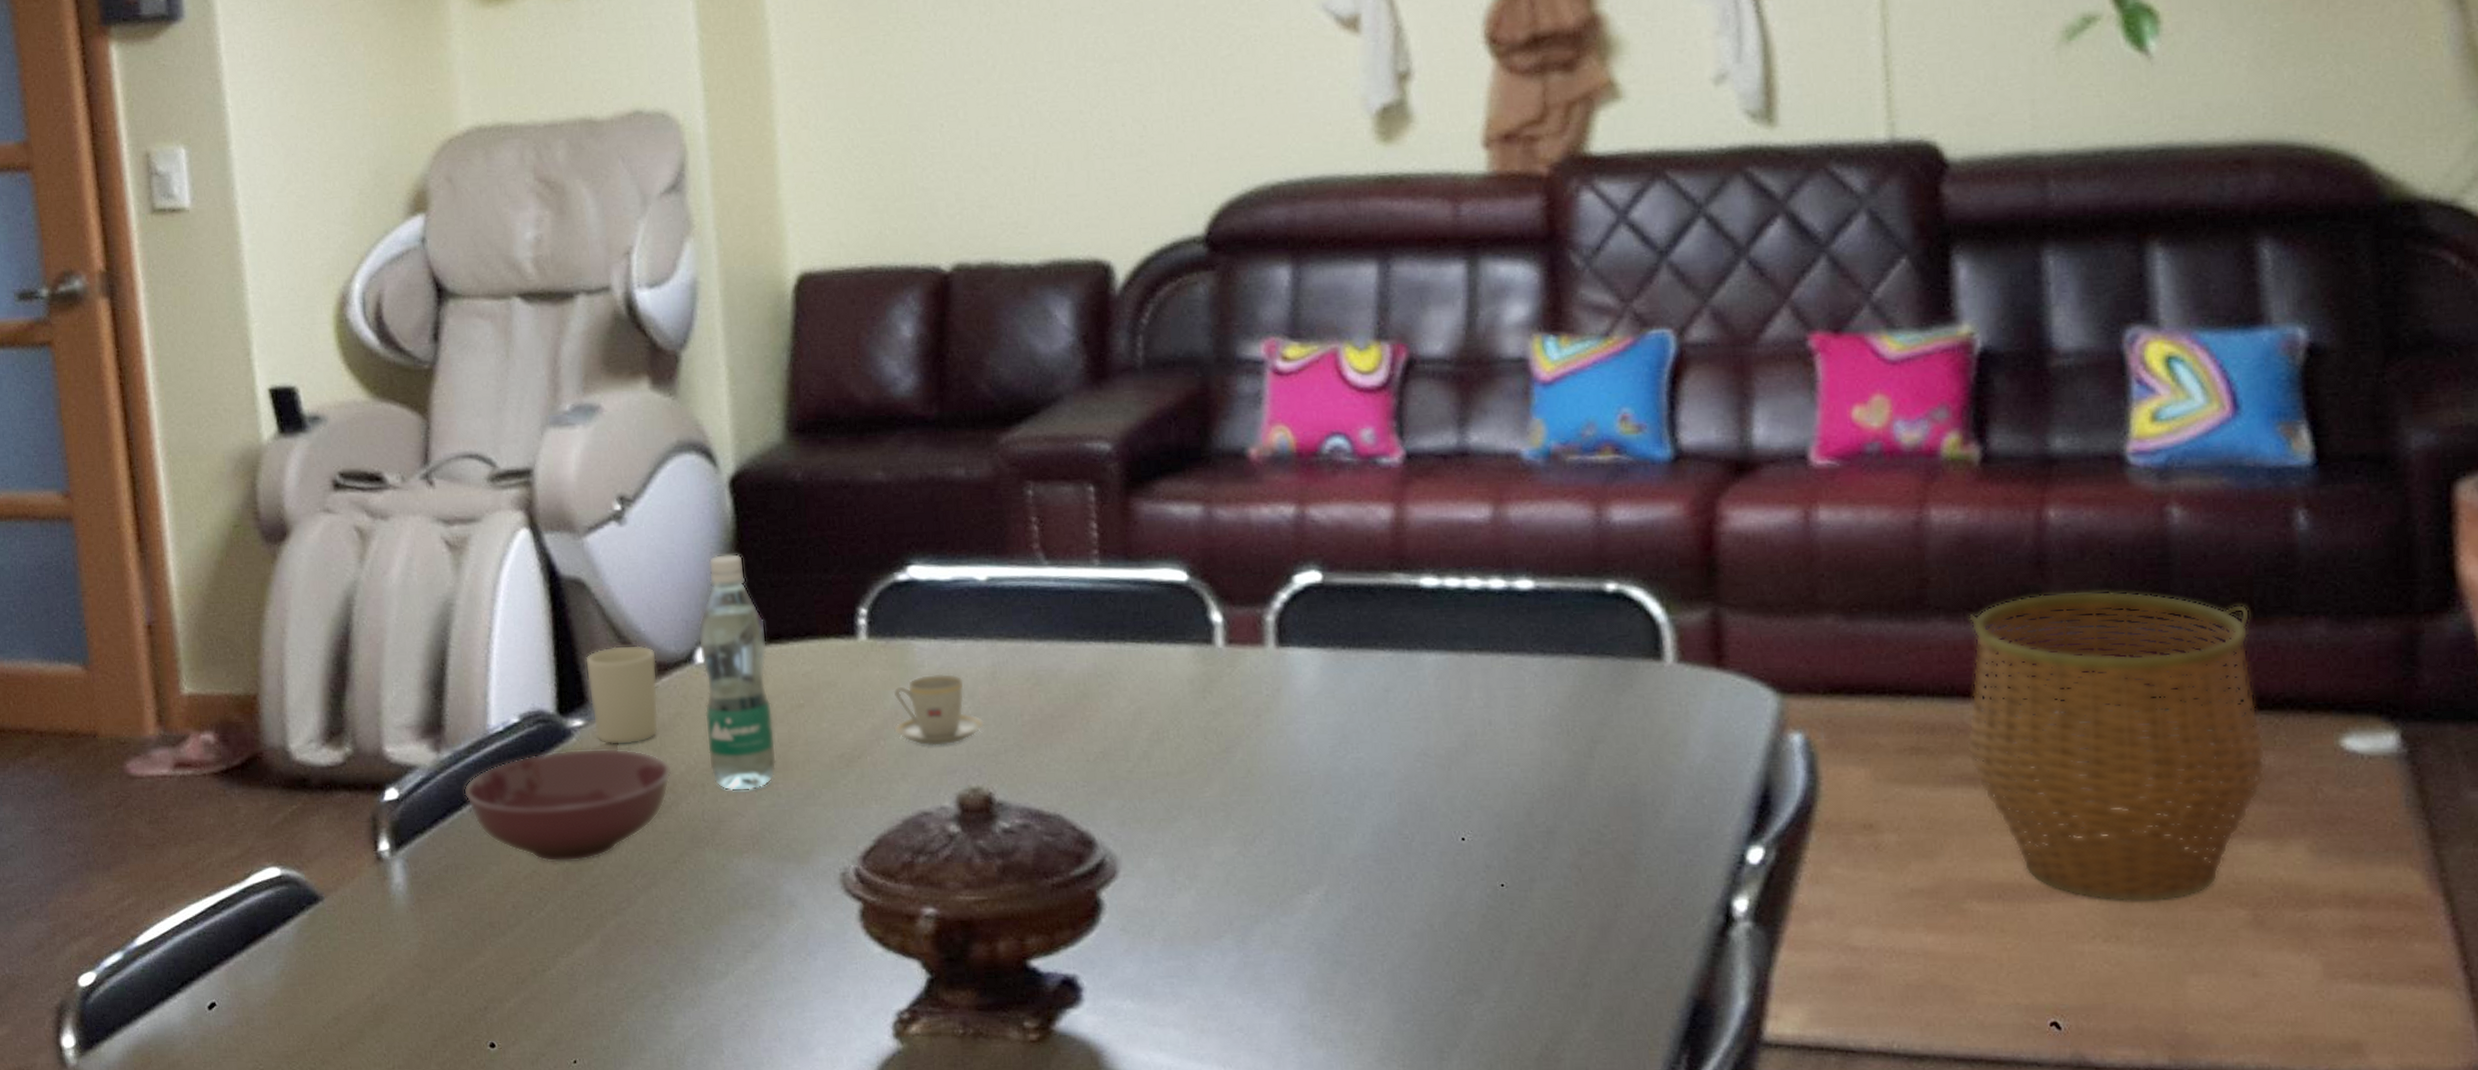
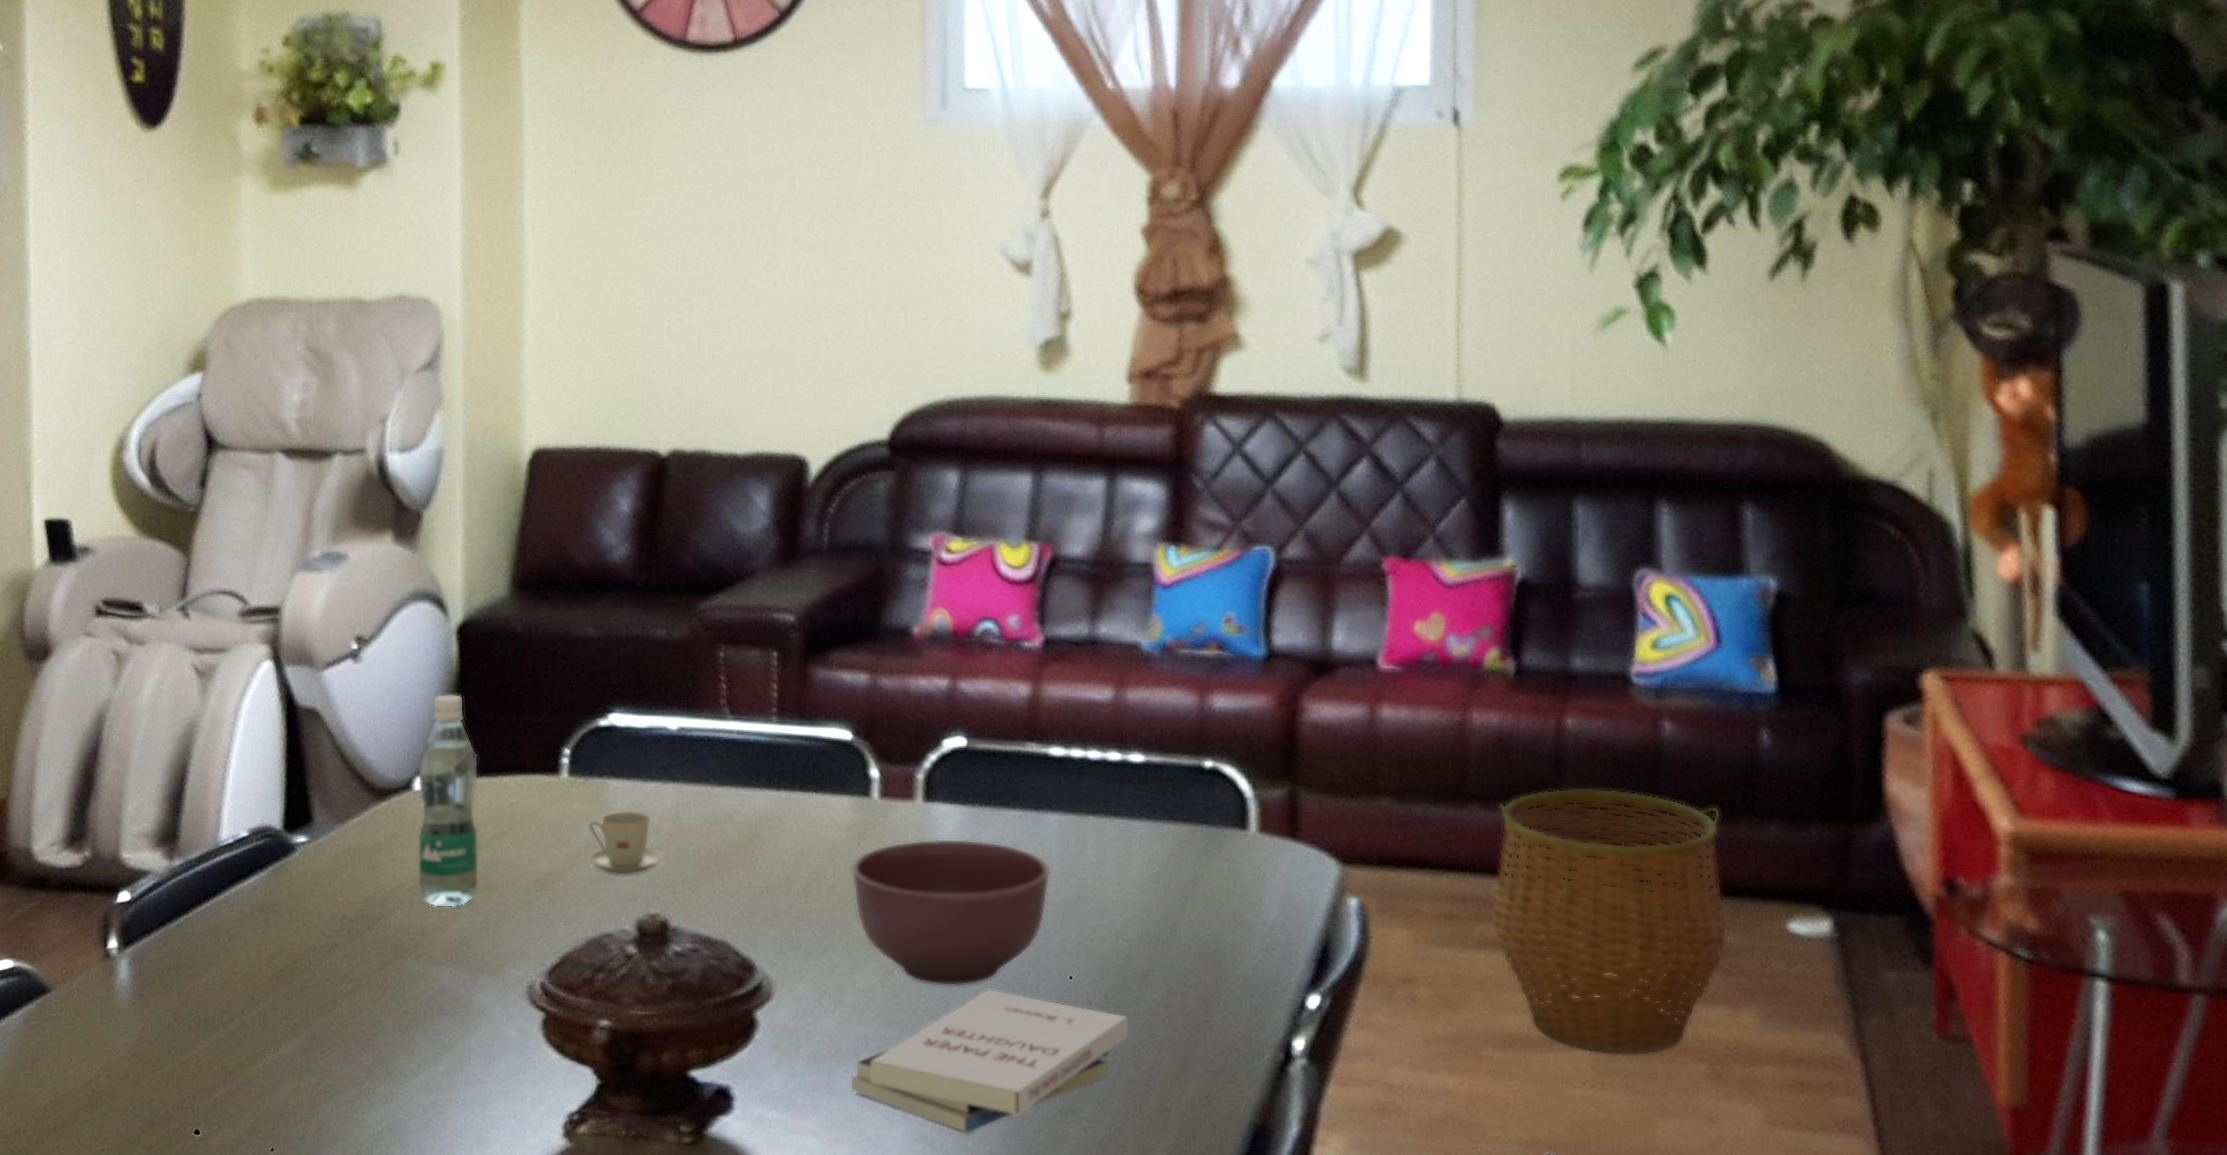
bowl: present [463,748,673,862] -> none [191,863,384,965]
mug: present [585,645,659,744] -> none [313,771,378,860]
bowl: none [1197,686,1432,853] -> present [851,838,1051,985]
books: none [1215,857,1536,1019] -> present [852,990,1128,1133]

